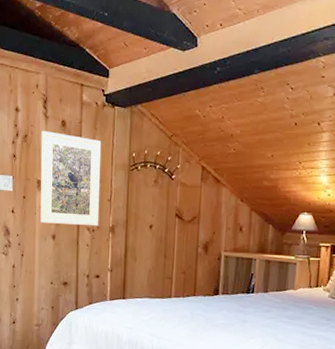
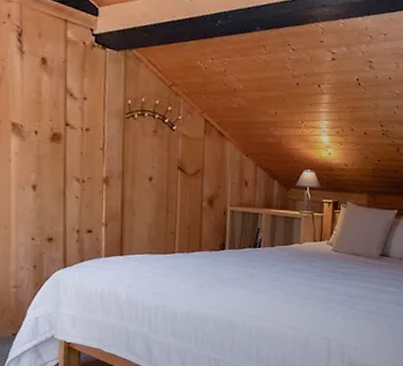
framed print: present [40,131,102,227] -> none [15,67,91,177]

